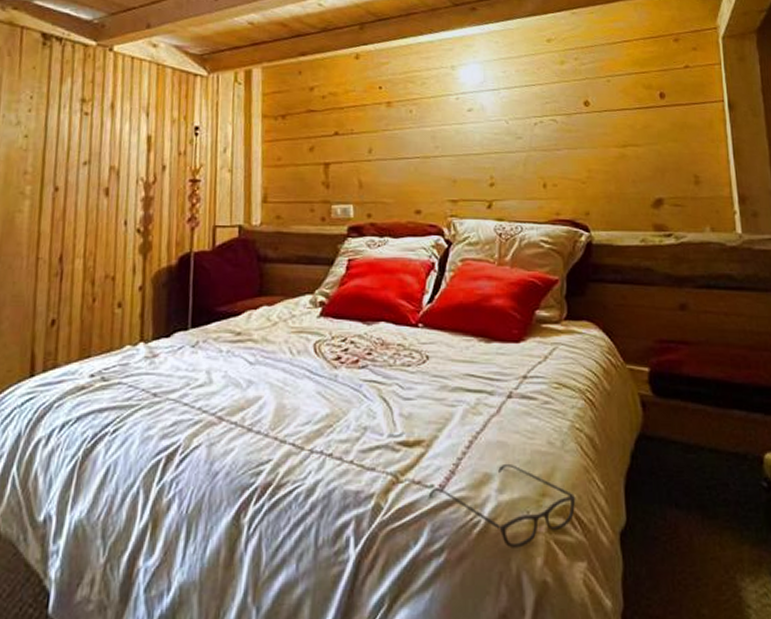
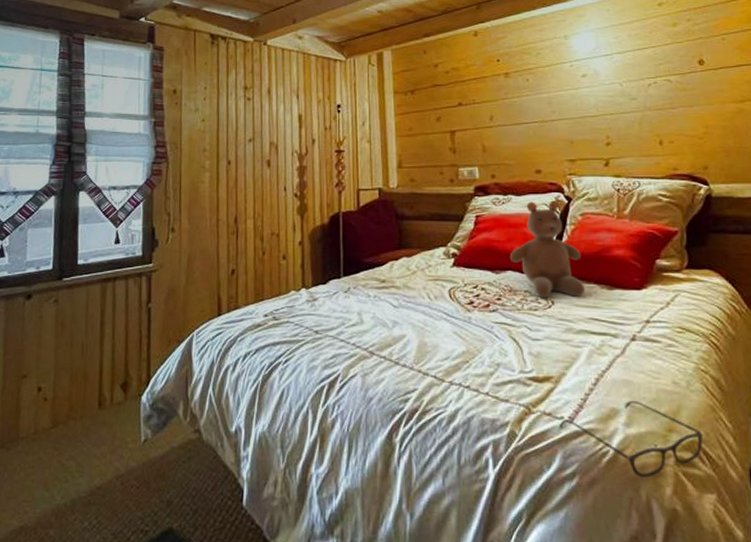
teddy bear: none [383,245,463,352] -> present [509,201,586,298]

